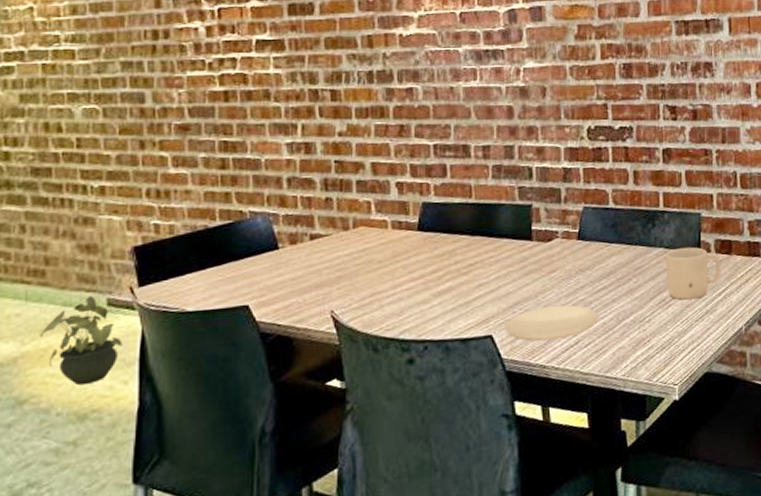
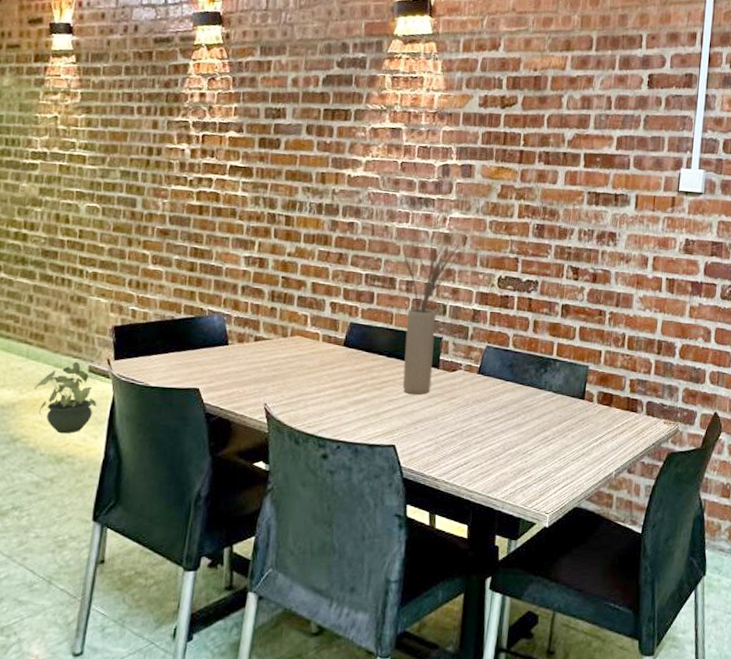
vase: none [477,90,539,274] -> present [402,235,460,395]
plate: present [505,304,599,341] -> none [406,427,488,458]
mug: present [665,247,721,300] -> none [551,394,601,441]

